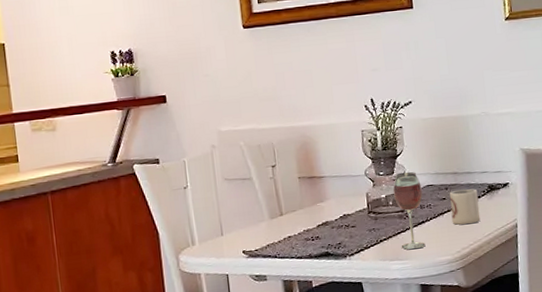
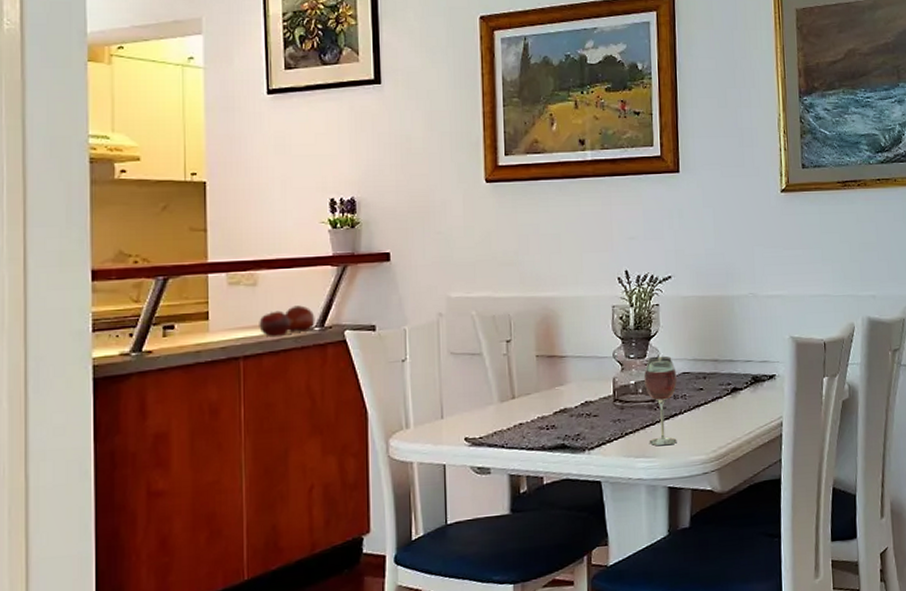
fruit: none [60,151,88,174] -> present [259,310,290,338]
fruit: none [81,145,108,170] -> present [284,305,315,334]
cup: present [449,188,481,225] -> none [707,379,741,420]

